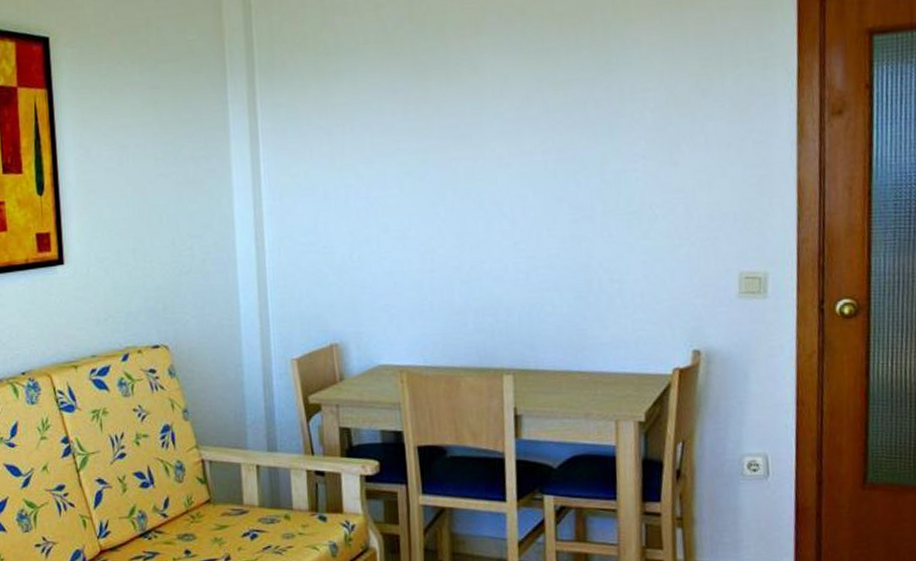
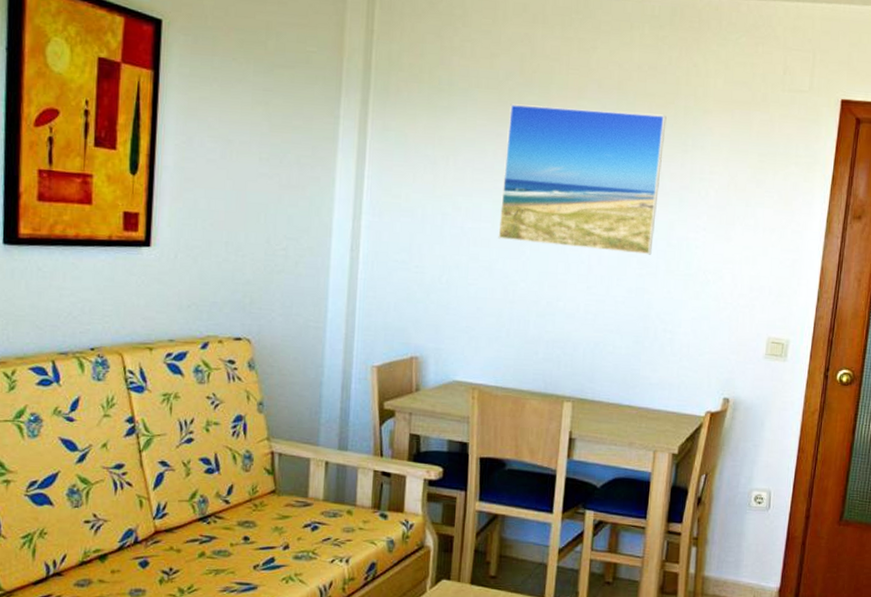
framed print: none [403,34,584,204] -> present [498,104,667,255]

